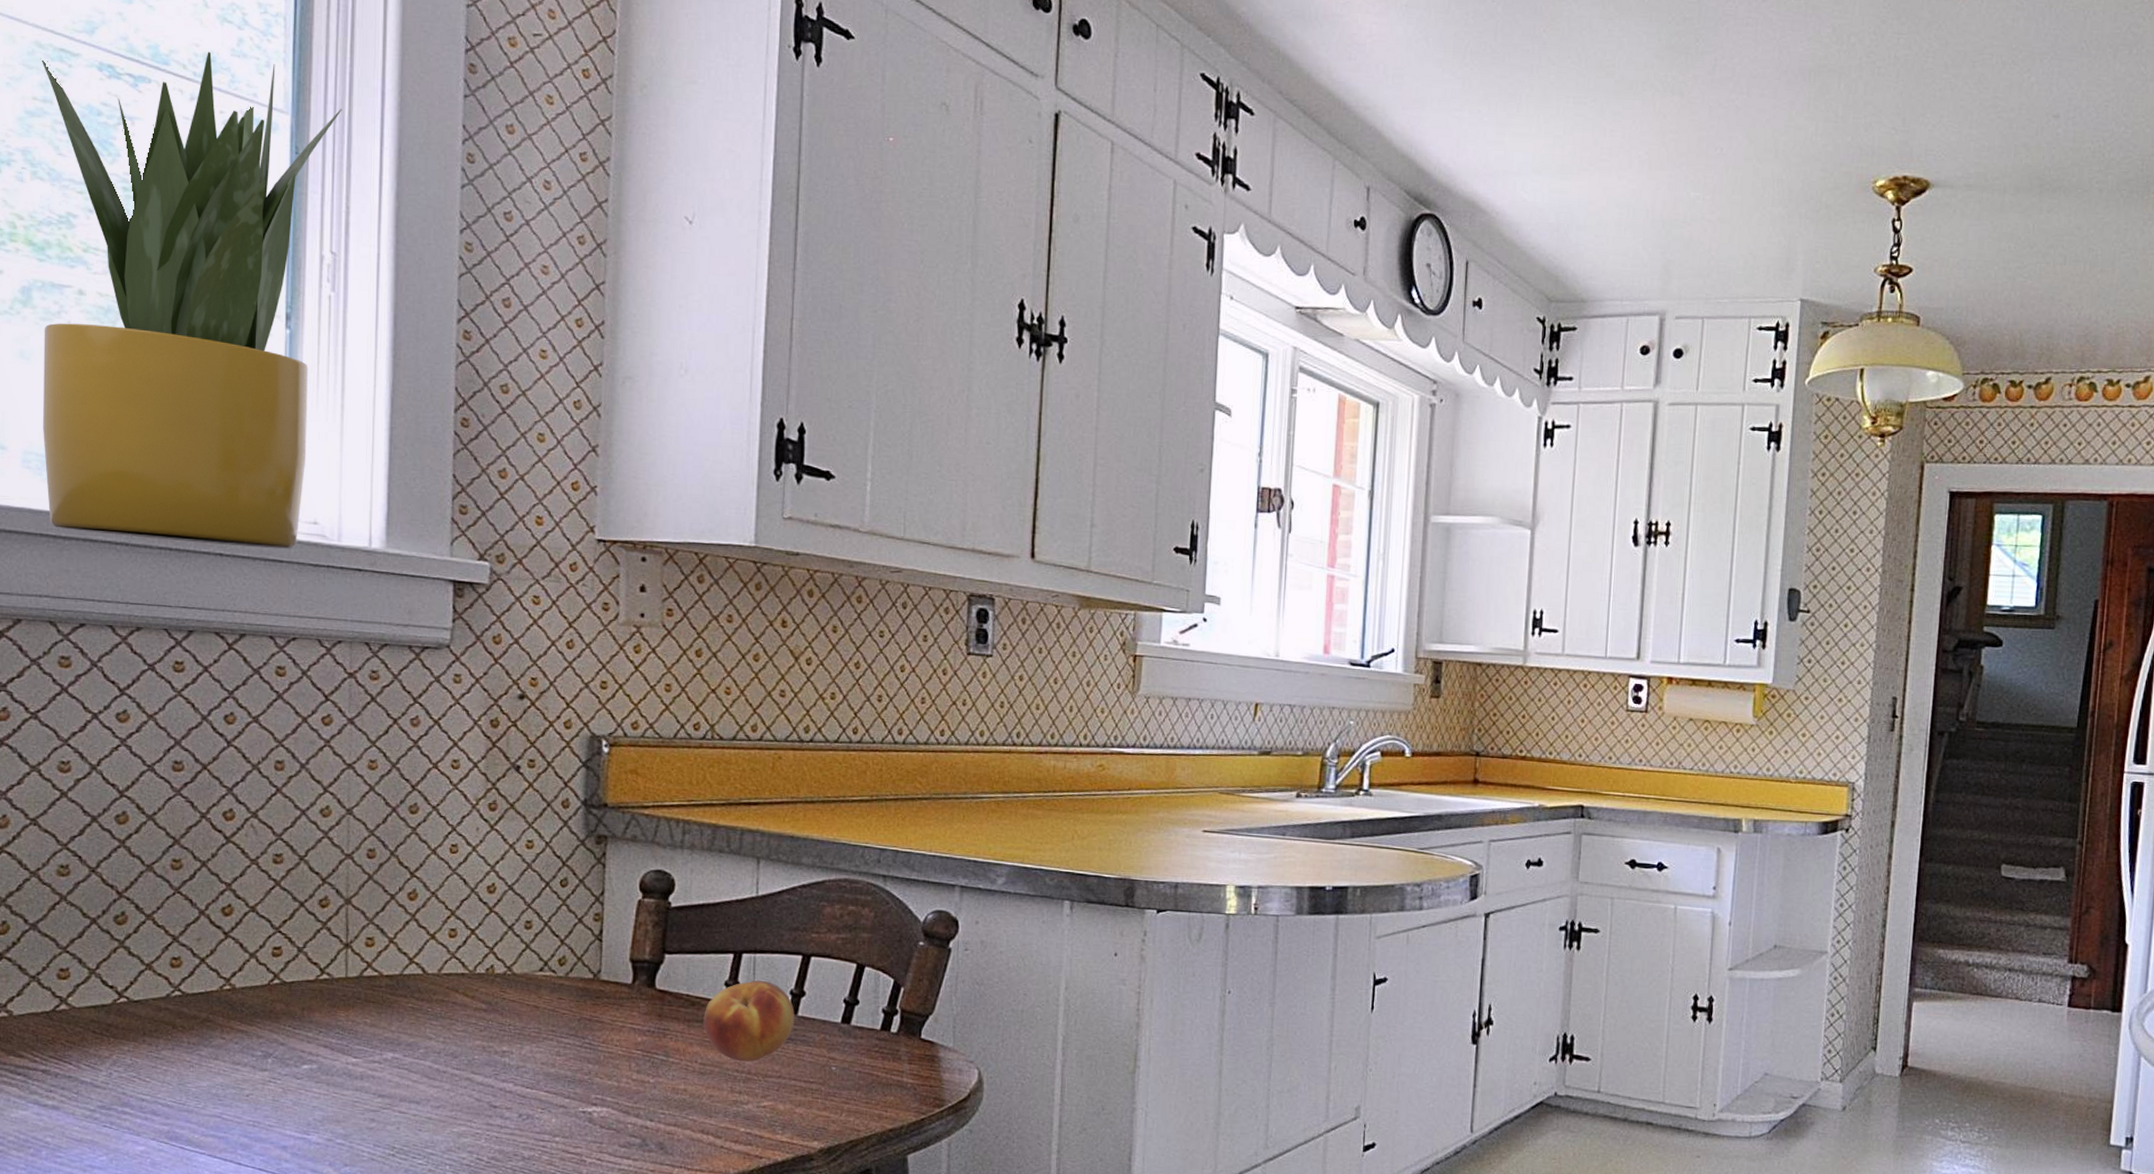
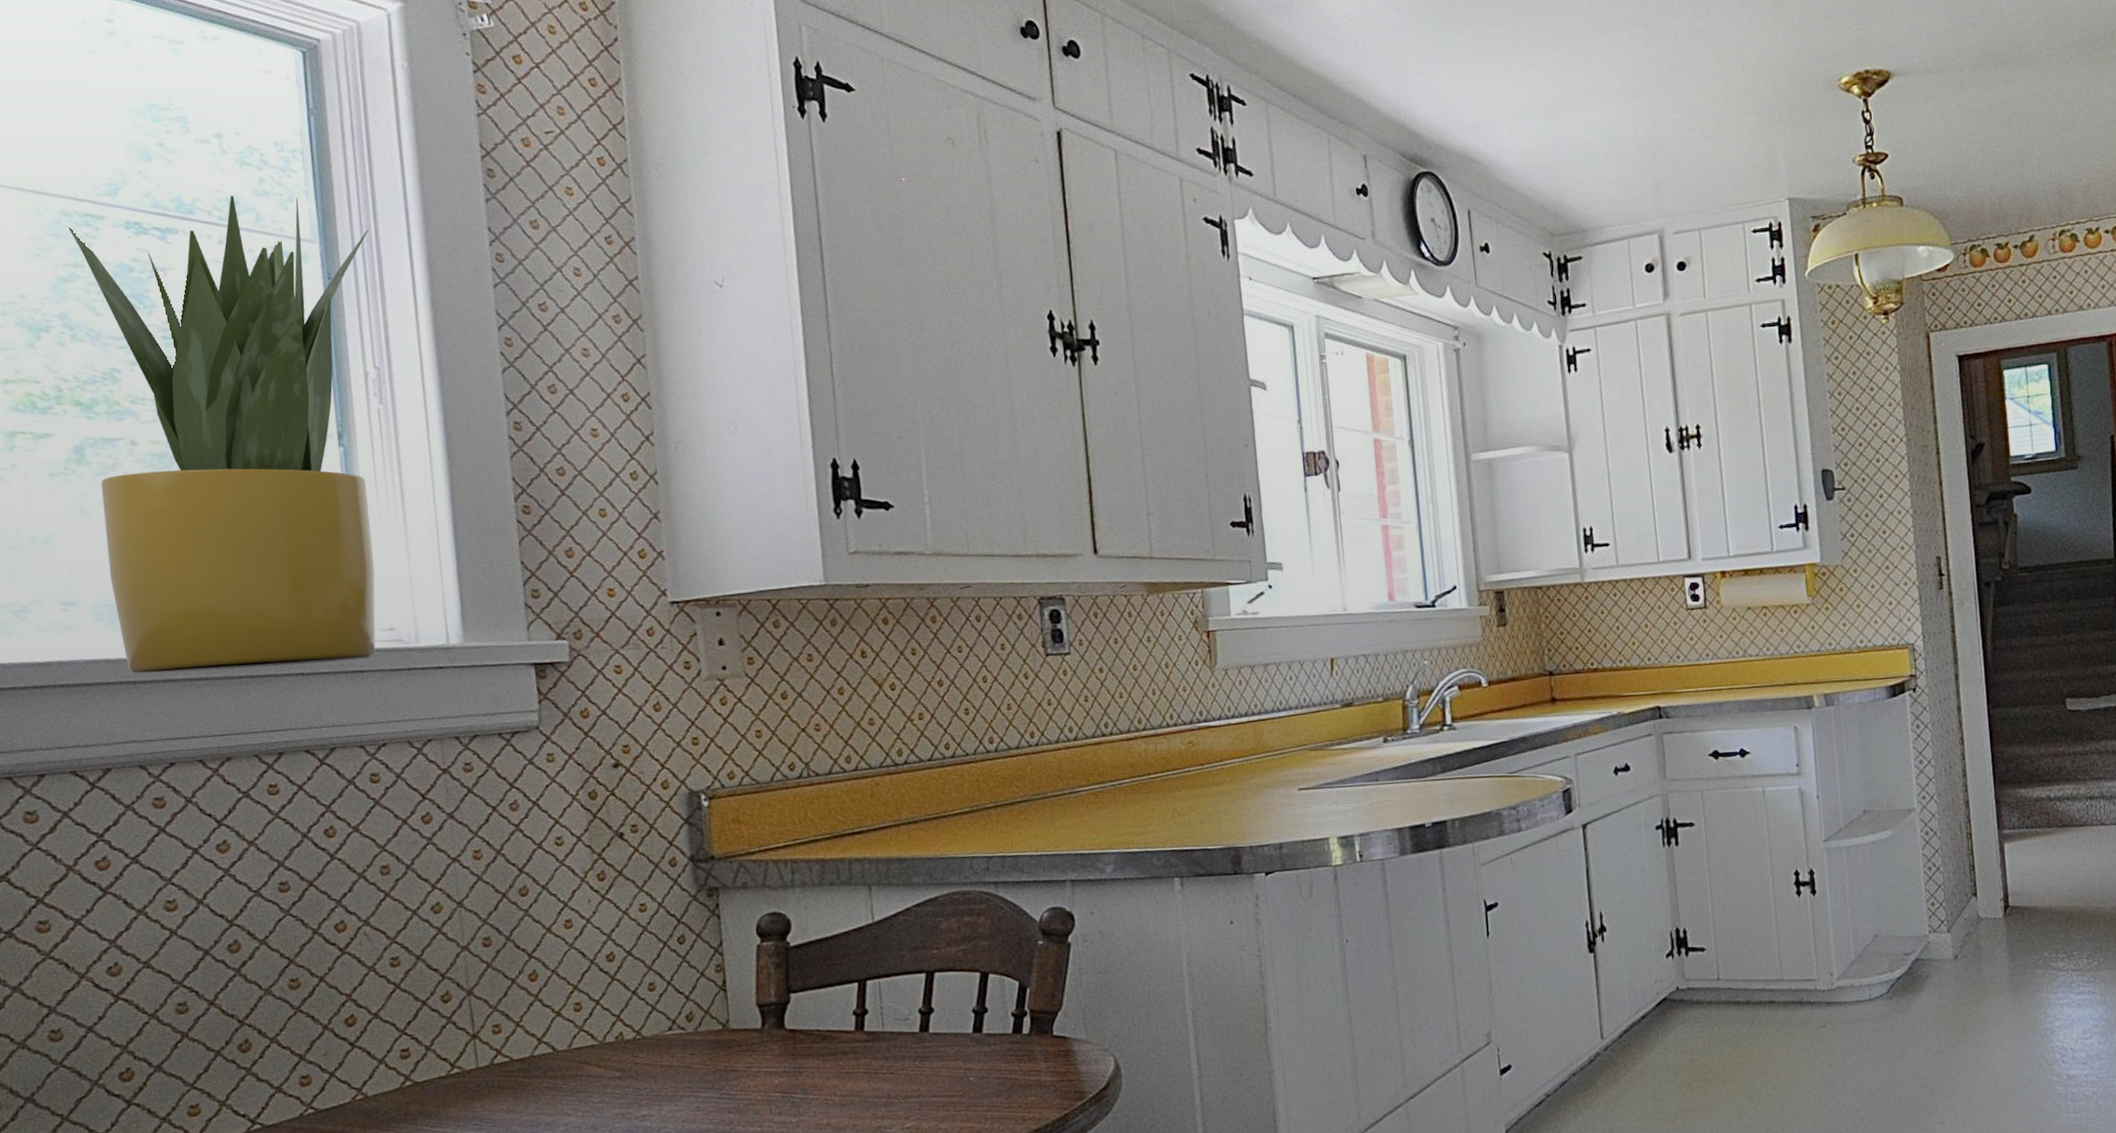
fruit: present [703,980,795,1062] -> none [837,1003,927,1087]

